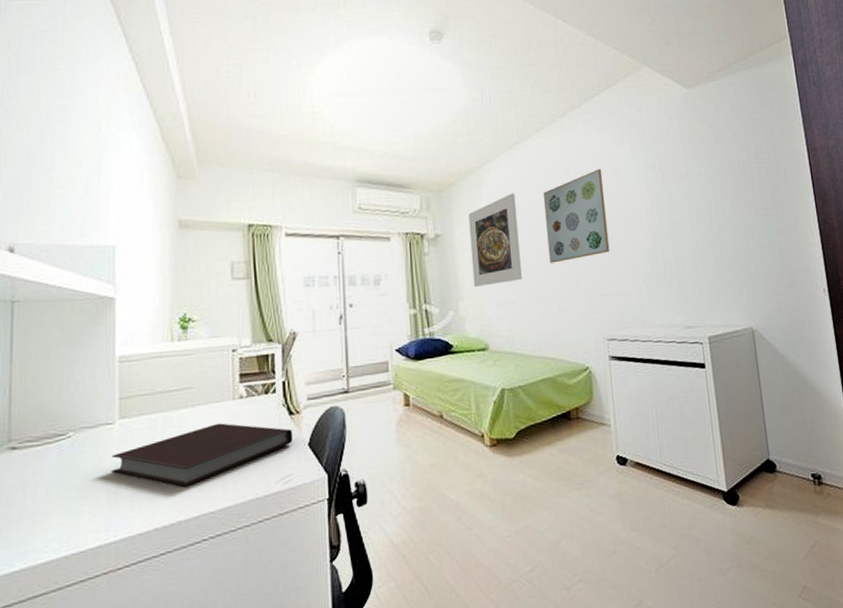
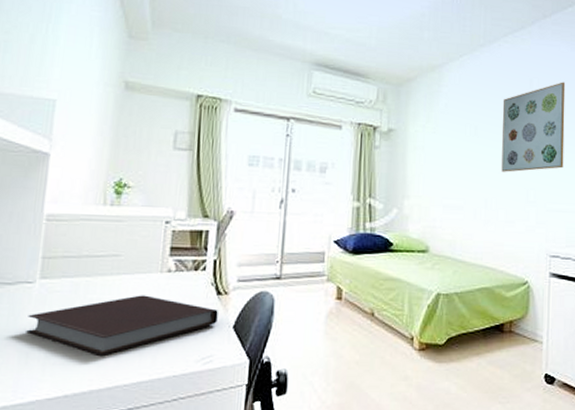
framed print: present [468,193,522,287] -> none [421,96,475,187]

